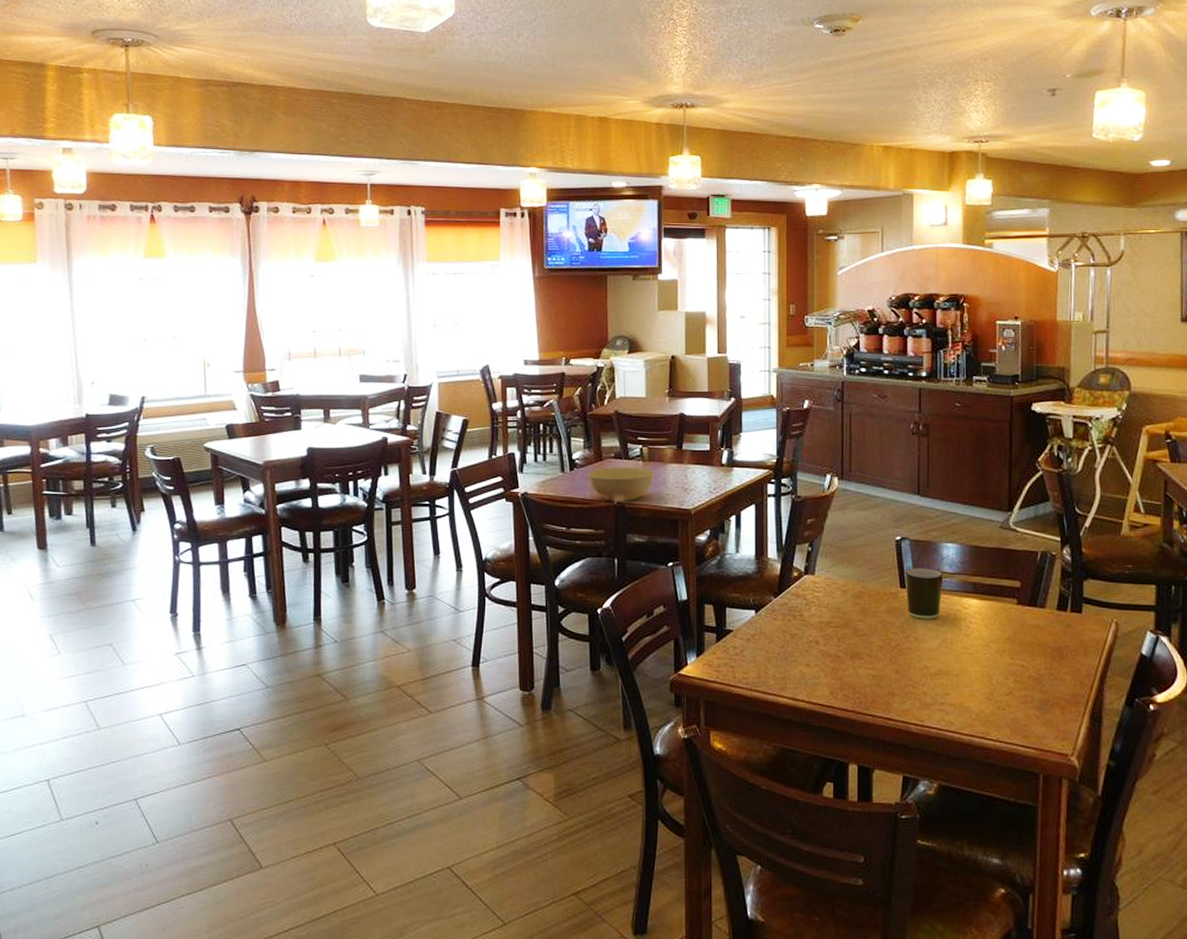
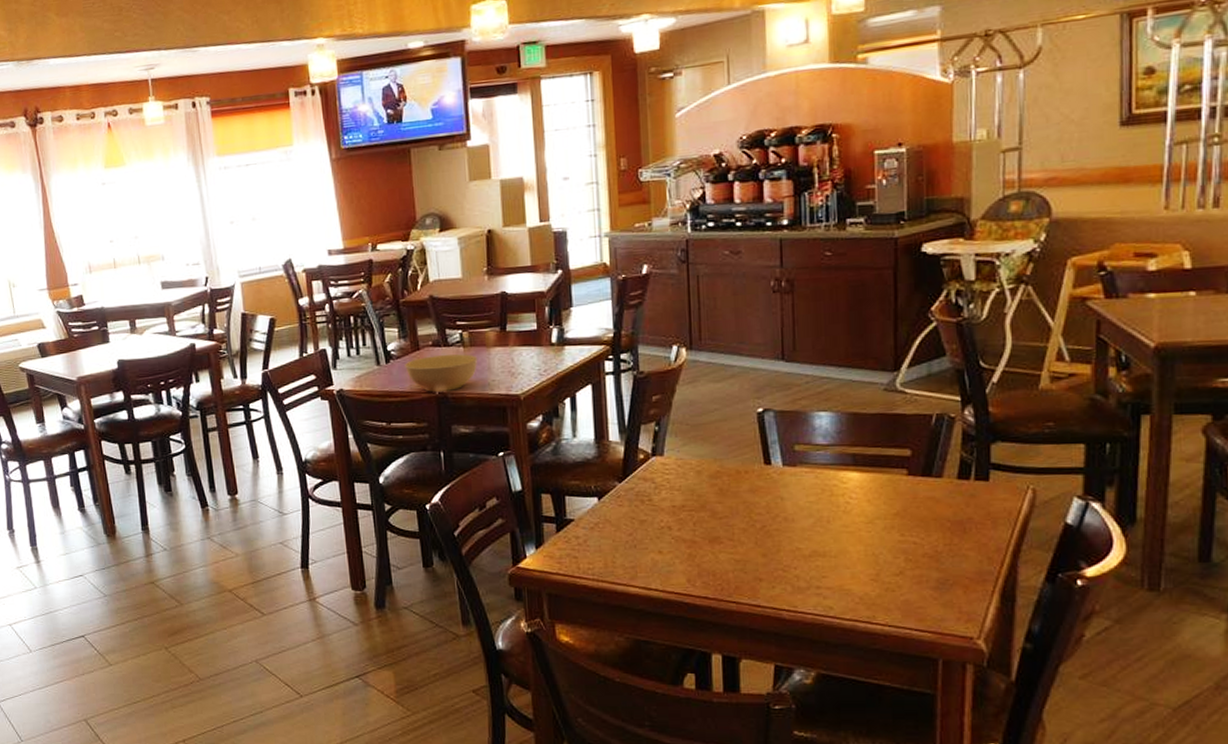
mug: present [904,568,944,619] -> none [769,440,816,498]

